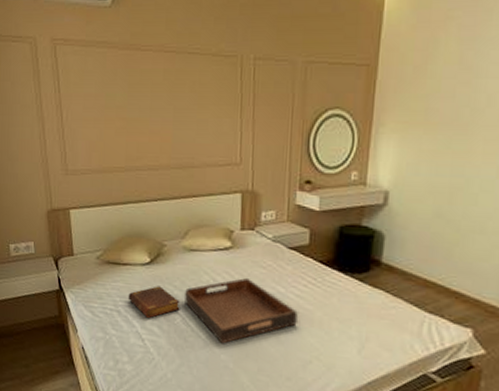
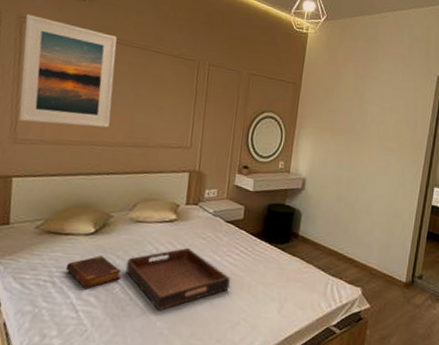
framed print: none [58,35,152,152] -> present [18,14,117,128]

